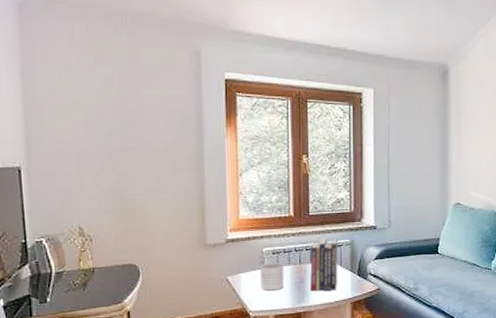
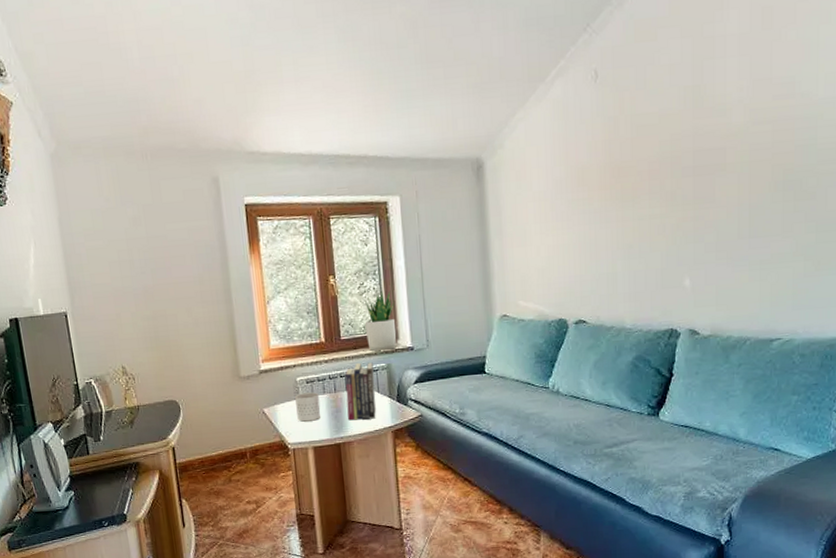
planter: none [334,173,362,228] -> present [364,290,397,352]

